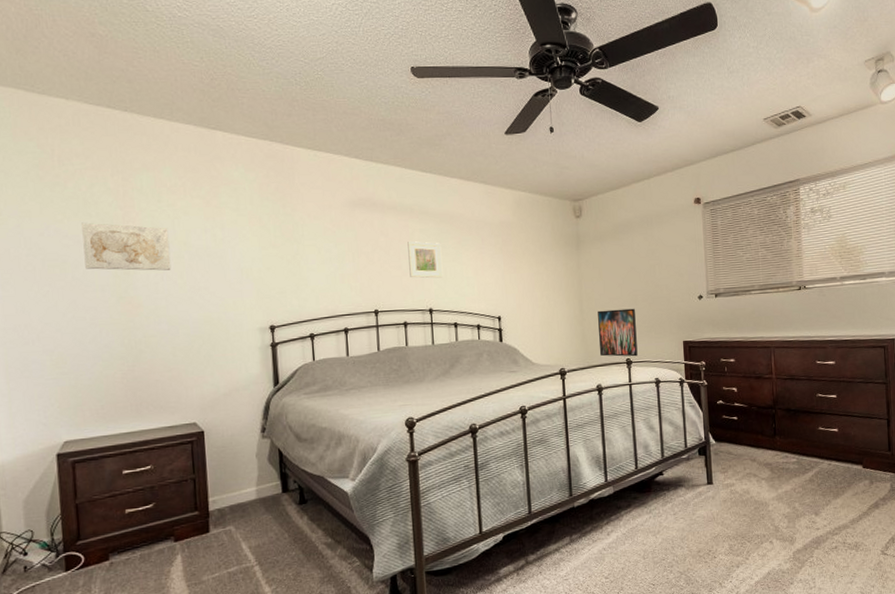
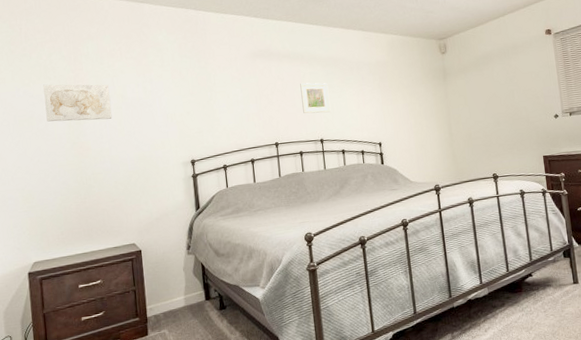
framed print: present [598,308,638,357] -> none [465,129,503,173]

